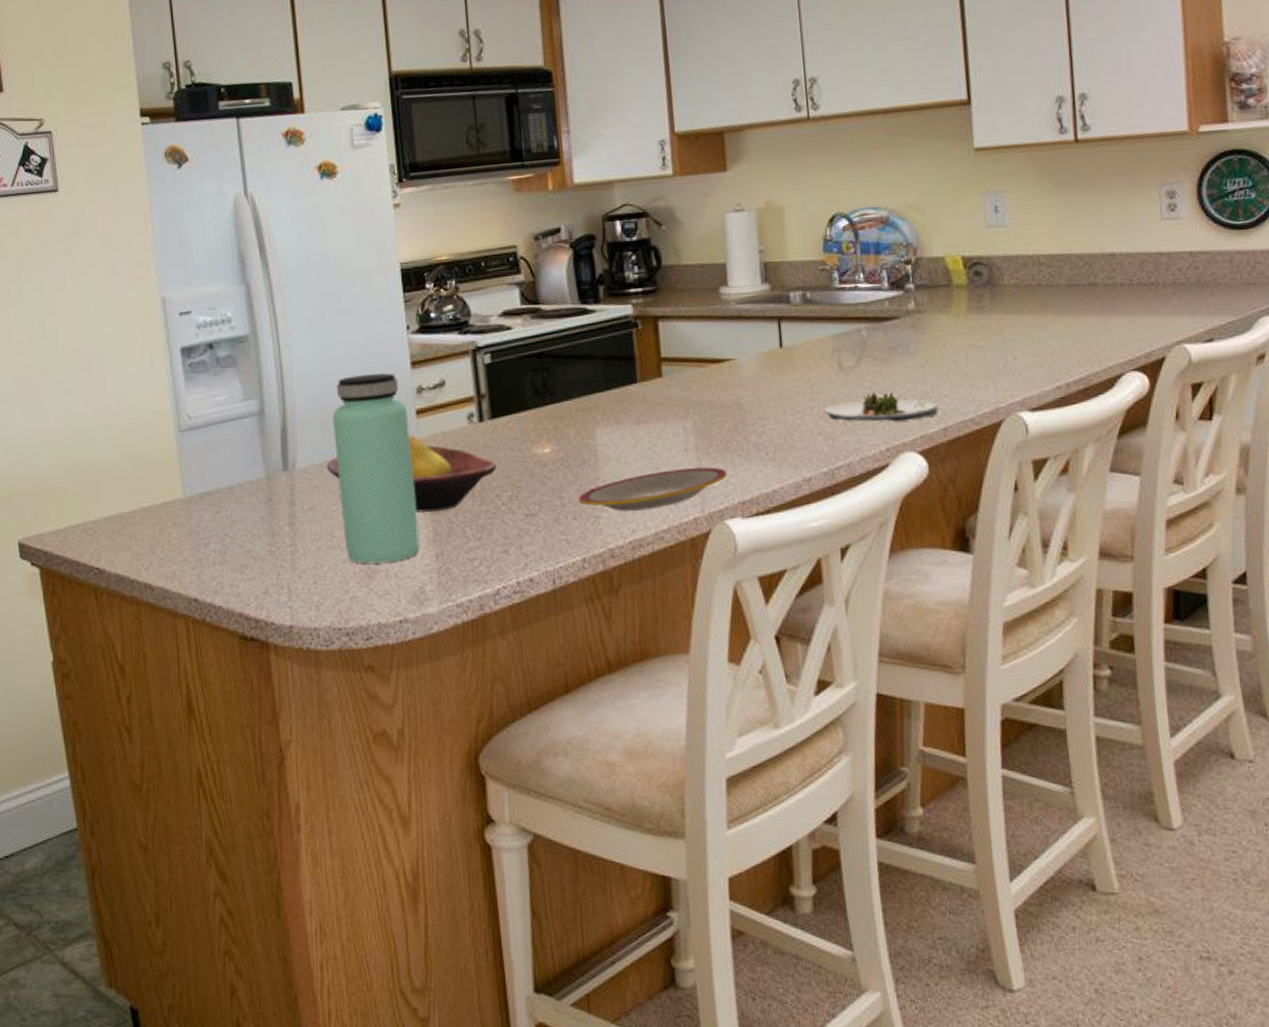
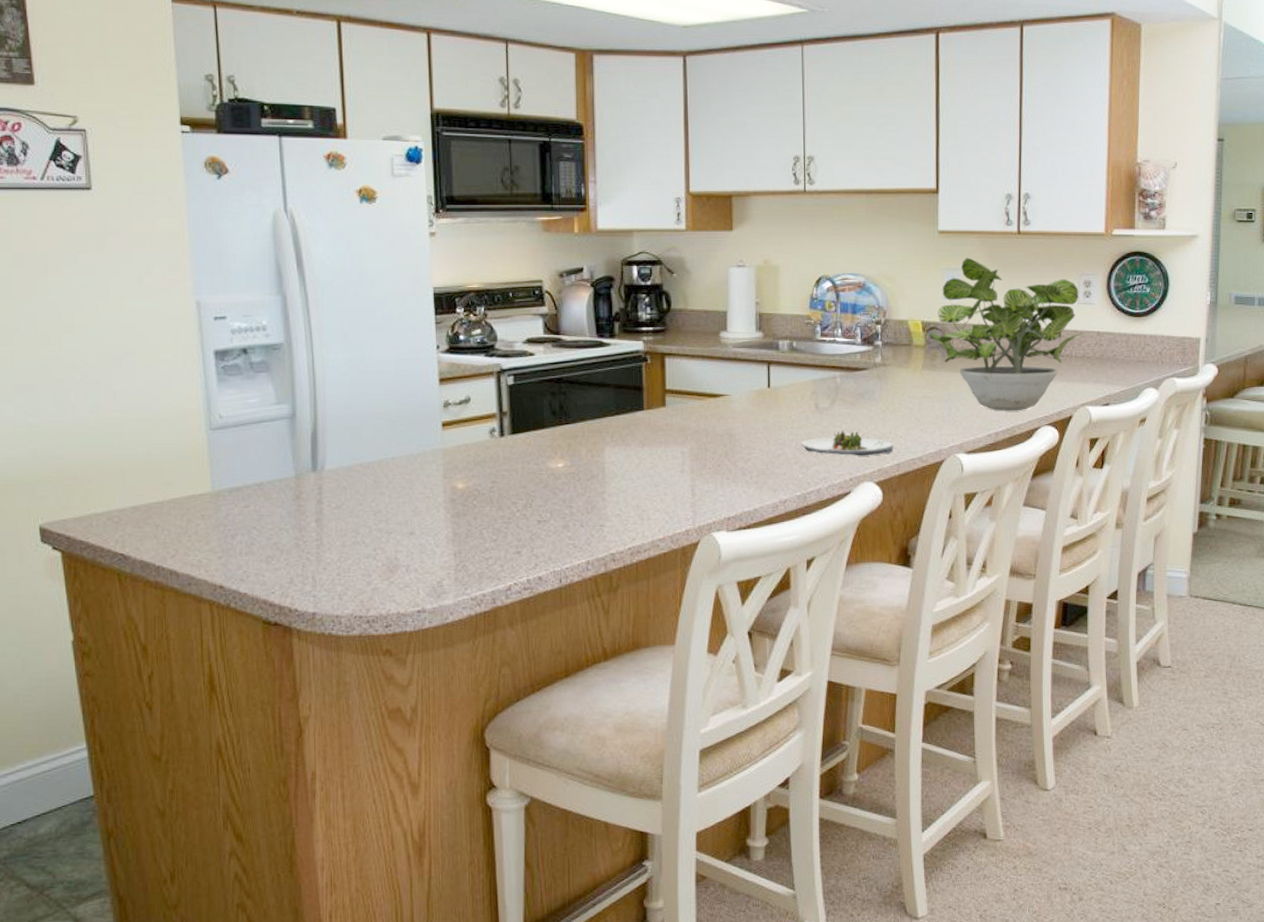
fruit bowl: present [327,434,496,512] -> none [355,444,514,515]
bottle: present [332,373,420,564] -> none [361,387,440,559]
plate: present [579,467,728,512] -> none [587,487,717,522]
potted plant: none [971,176,1170,357] -> present [928,257,1083,411]

